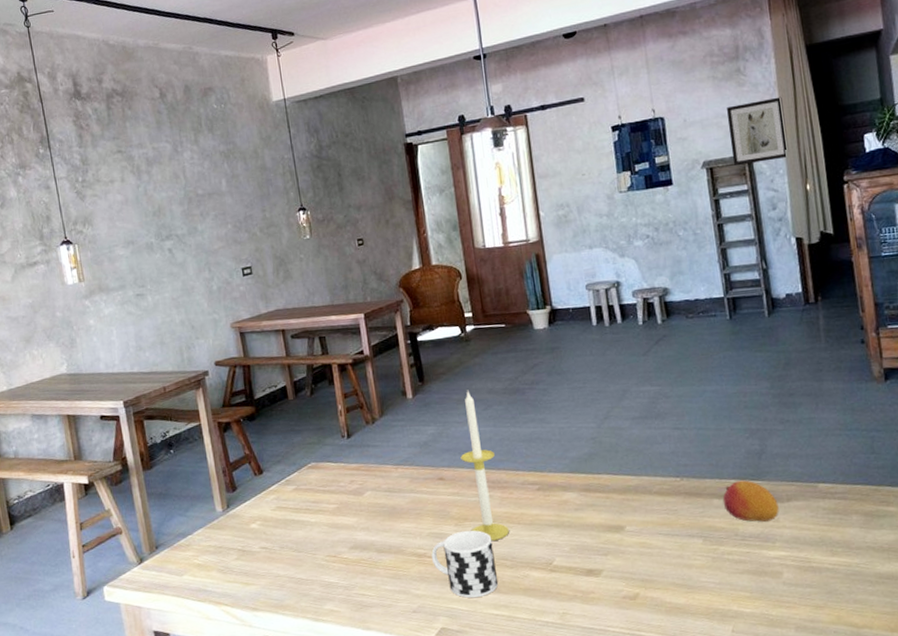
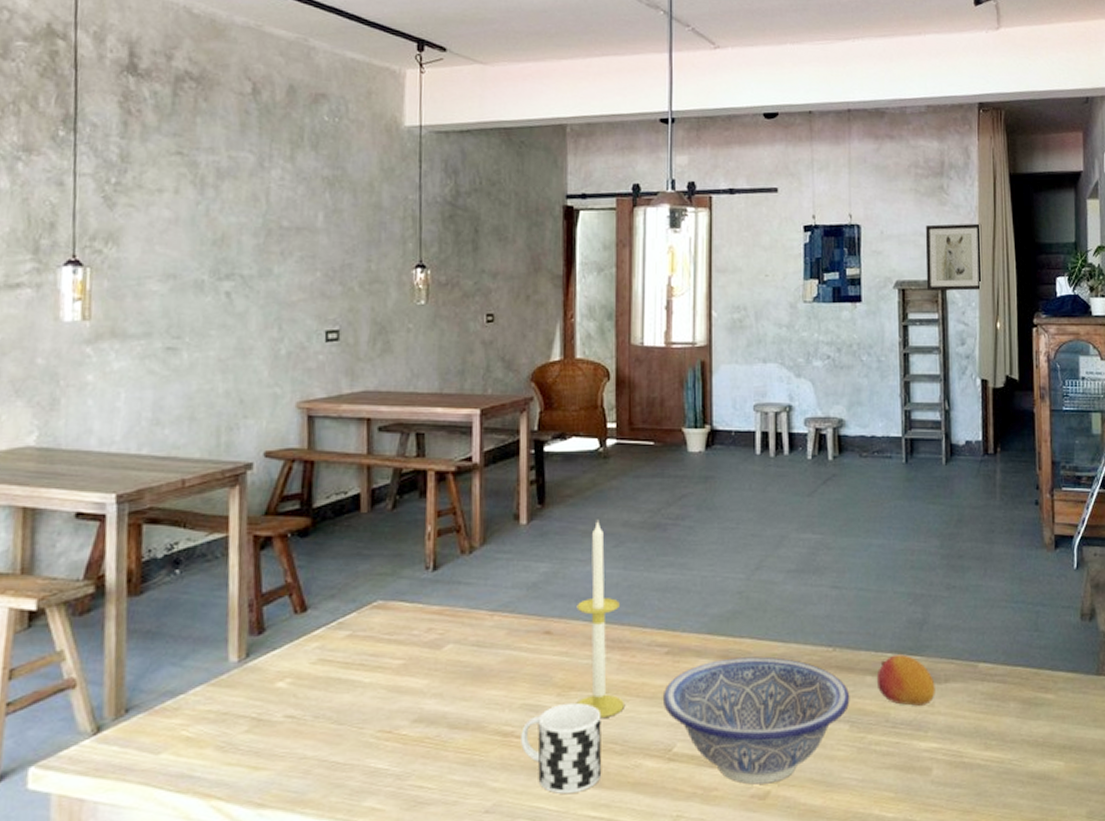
decorative bowl: none [539,488,701,589] -> present [662,656,850,785]

